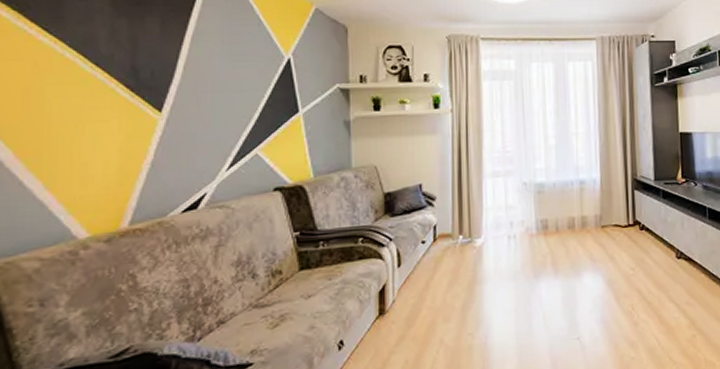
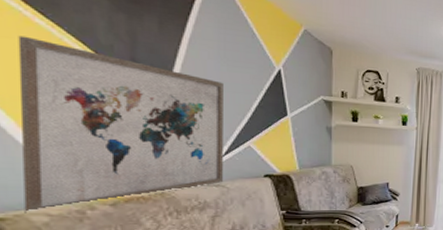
wall art: none [16,56,228,259] -> present [18,35,223,213]

